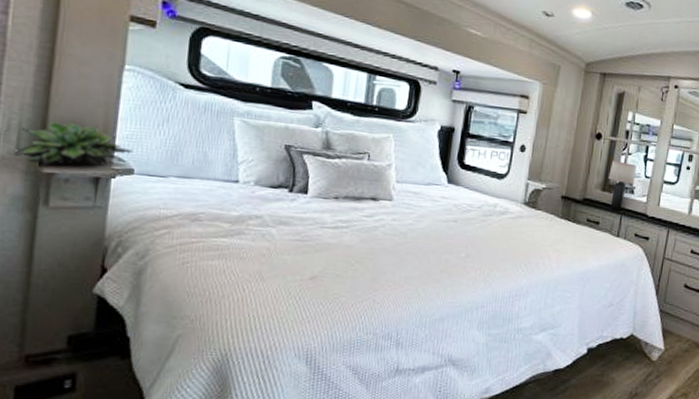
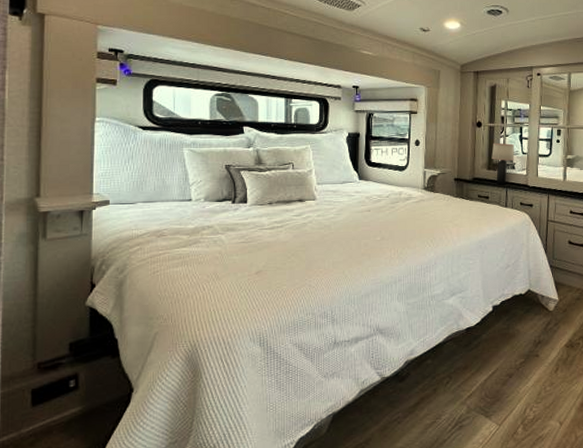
succulent plant: present [17,121,133,167] -> none [19,168,108,207]

